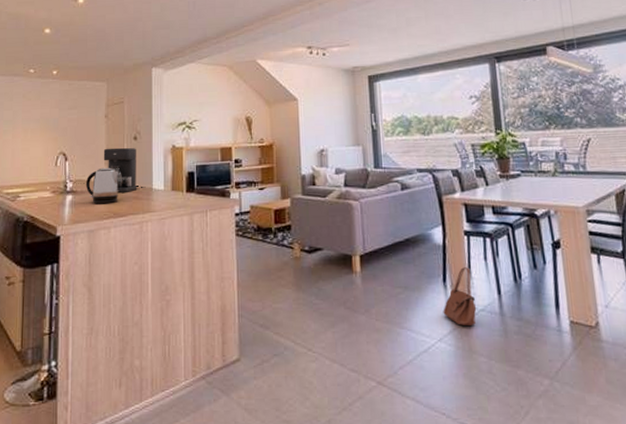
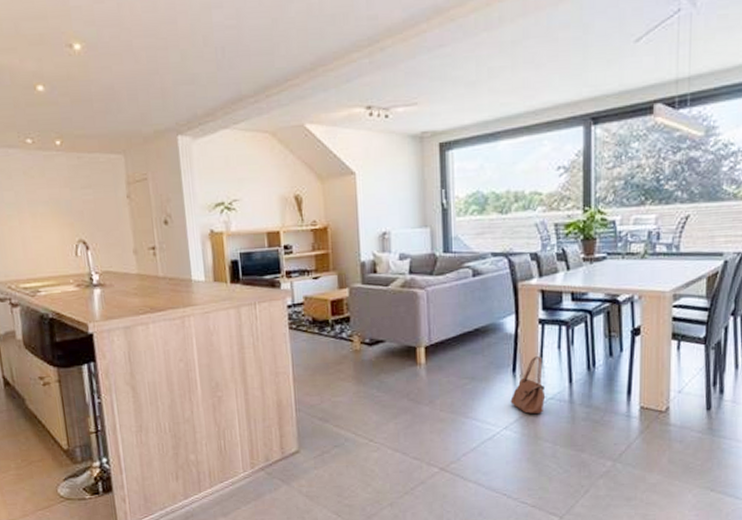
kettle: present [85,167,118,205] -> none [113,256,154,299]
coffee maker: present [103,147,137,194] -> none [130,233,175,286]

